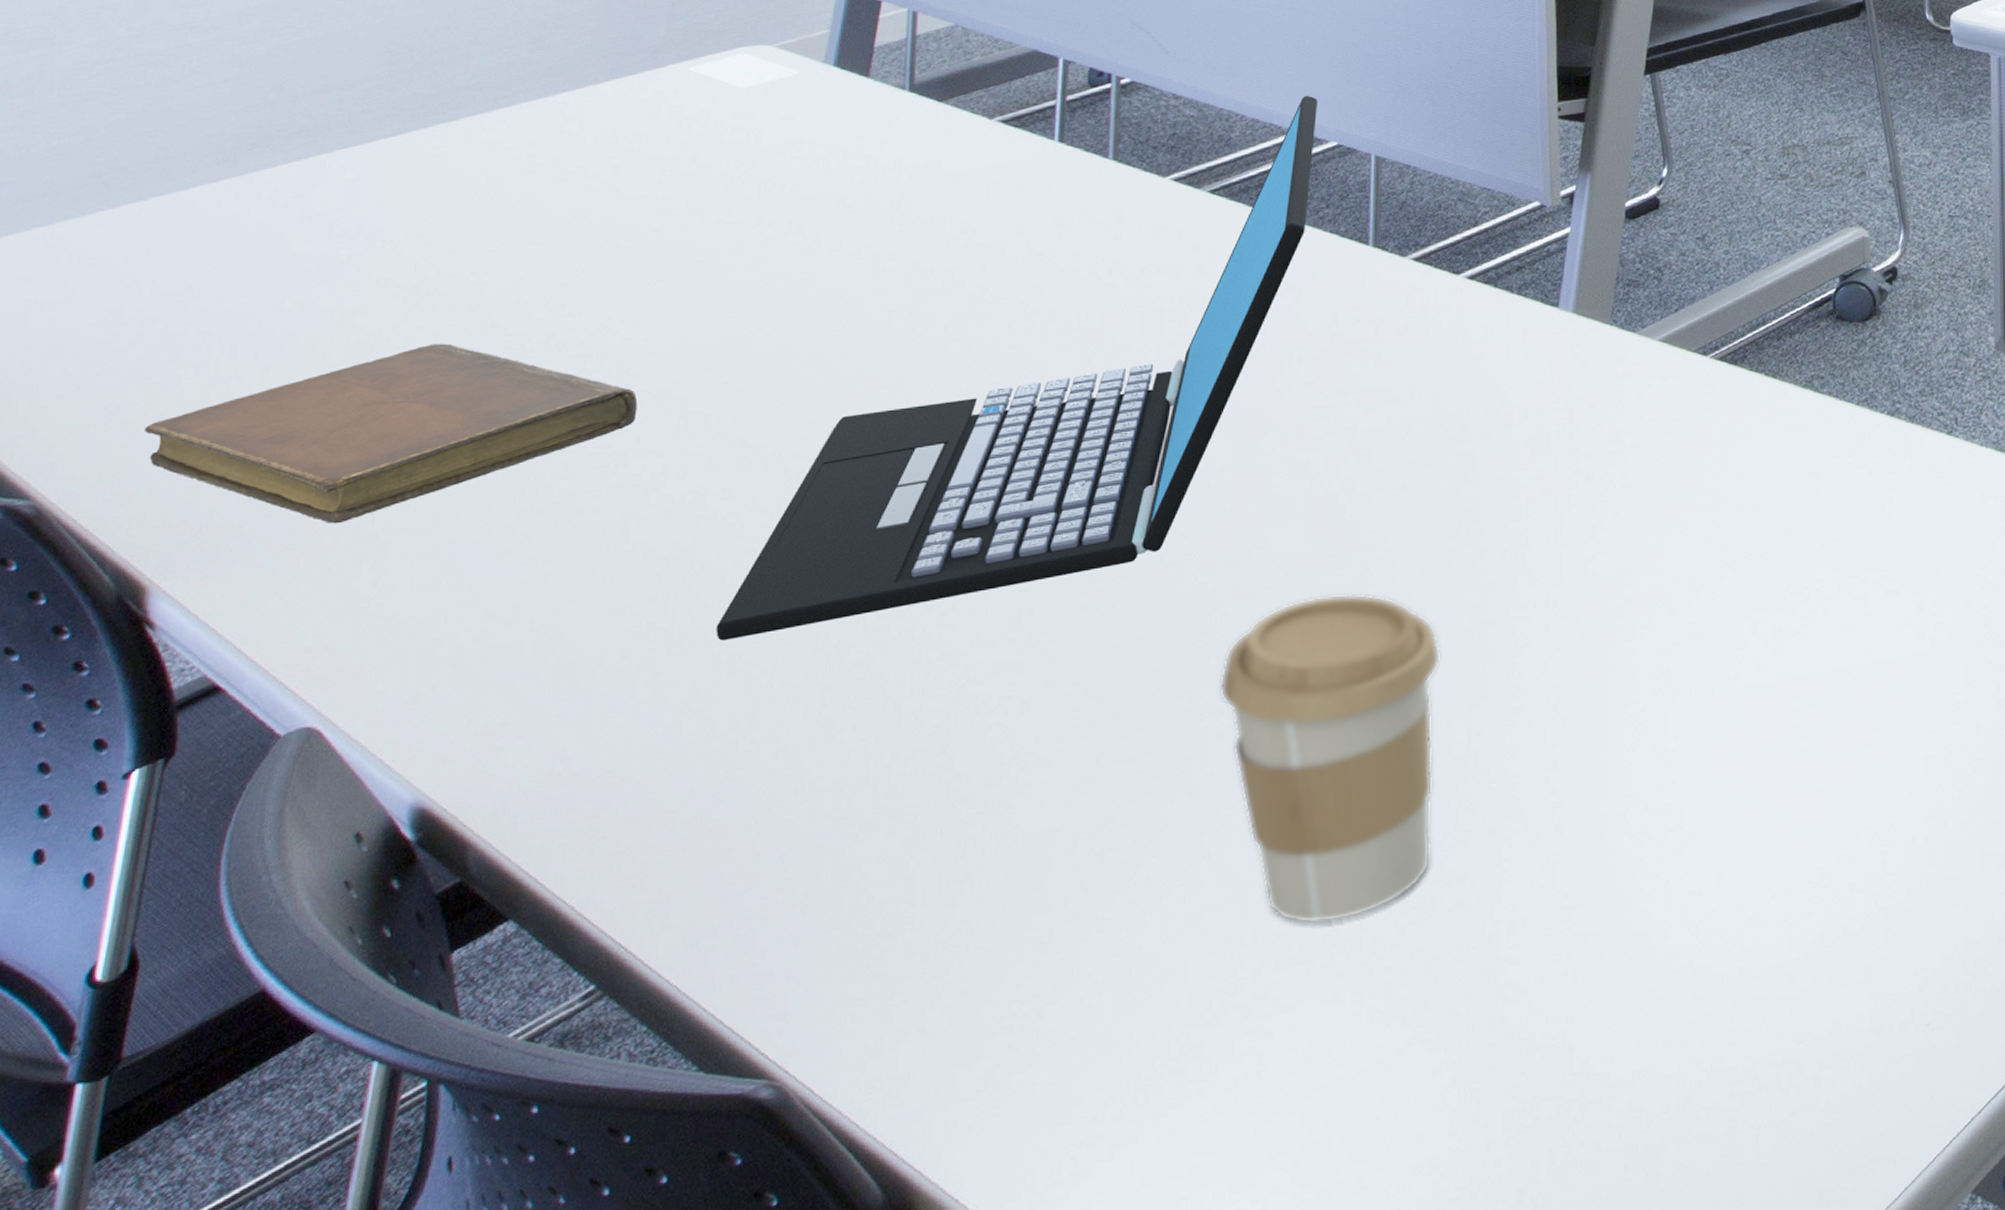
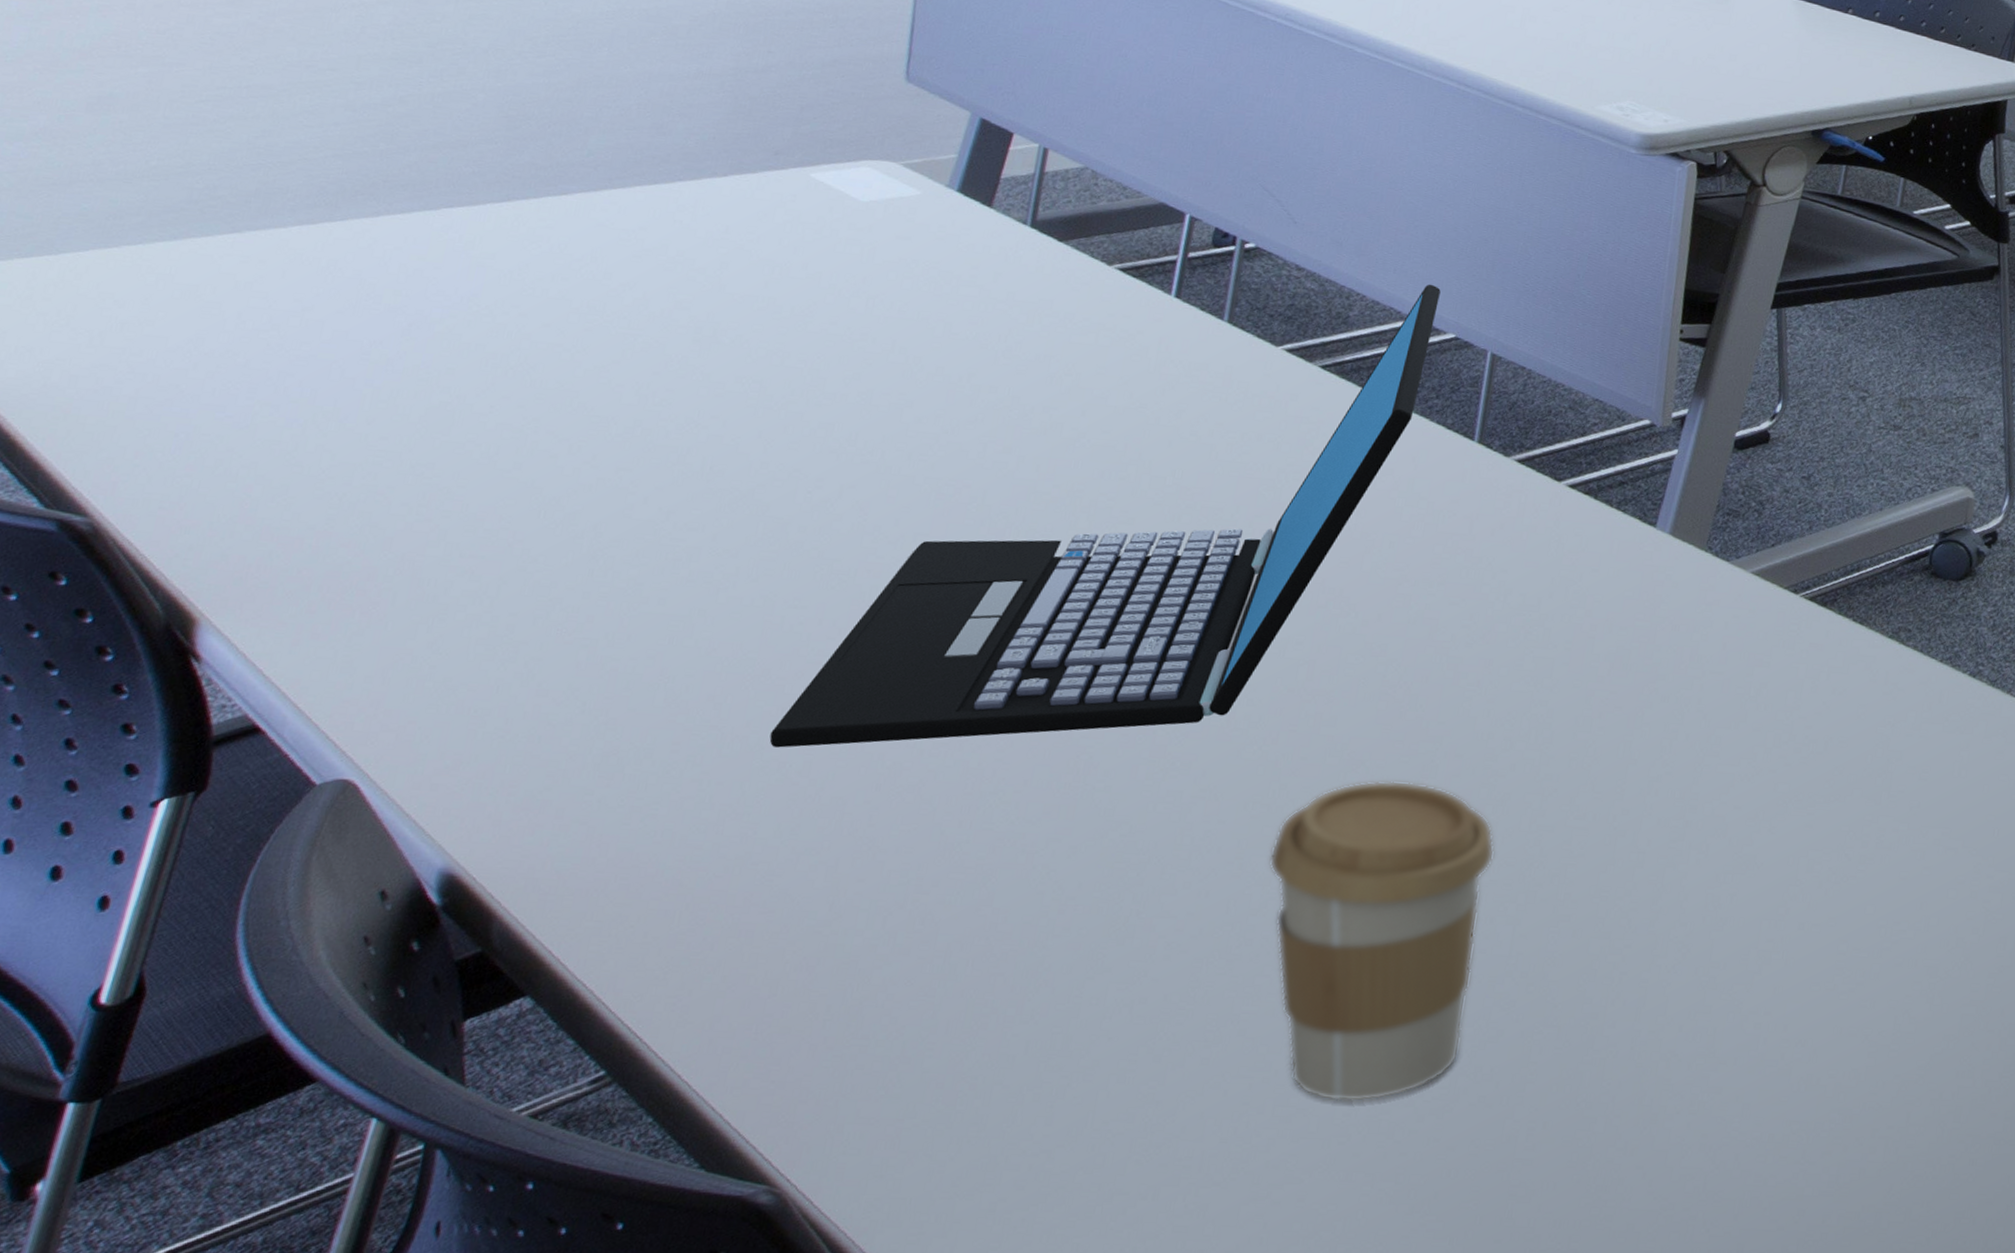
notebook: present [144,343,638,524] -> none [212,414,718,581]

